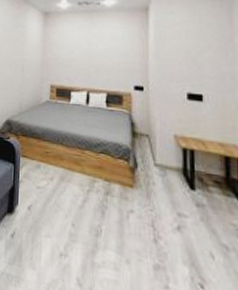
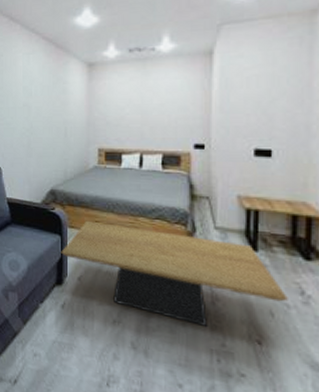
coffee table: none [13,151,227,265] -> present [61,220,288,326]

